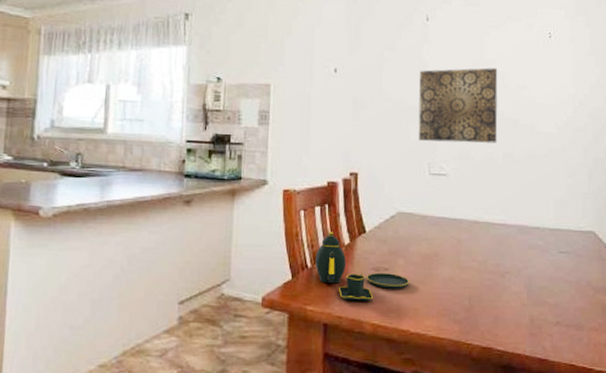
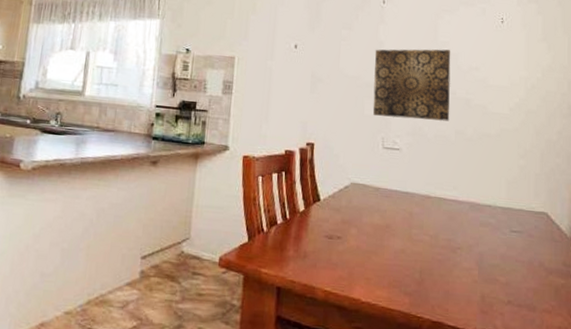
teapot: present [315,231,409,301] -> none [271,198,361,268]

